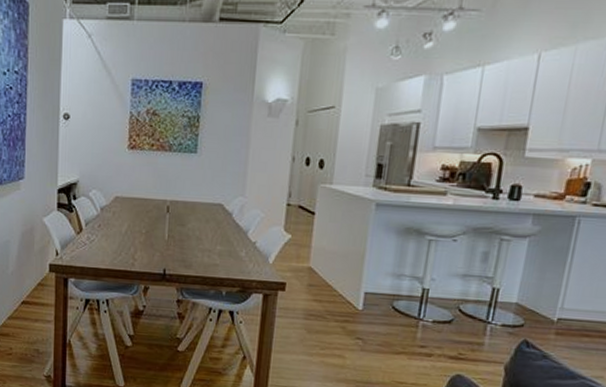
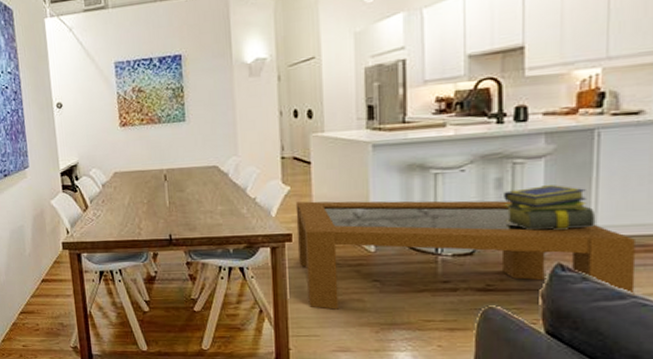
coffee table: none [288,251,593,377] -> present [295,200,636,310]
stack of books: none [485,264,564,309] -> present [504,185,596,231]

